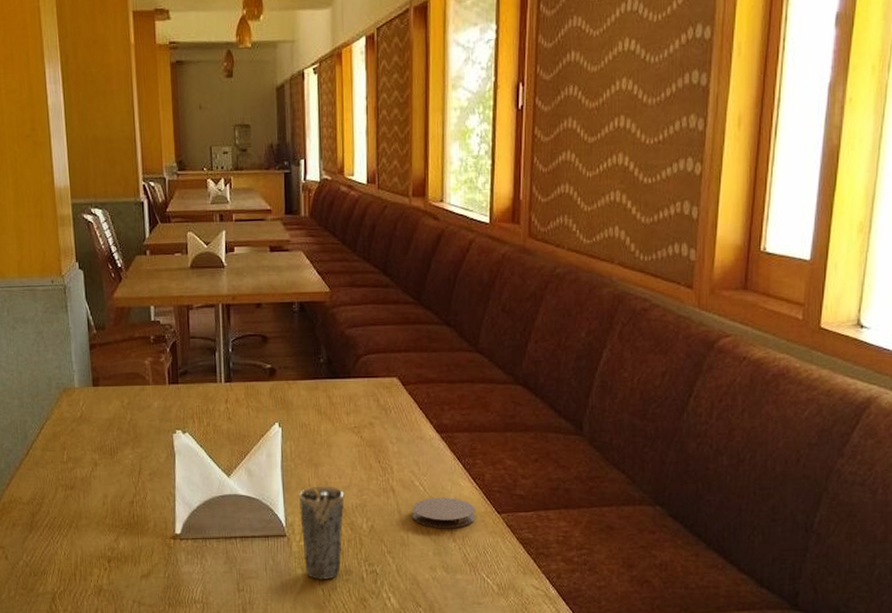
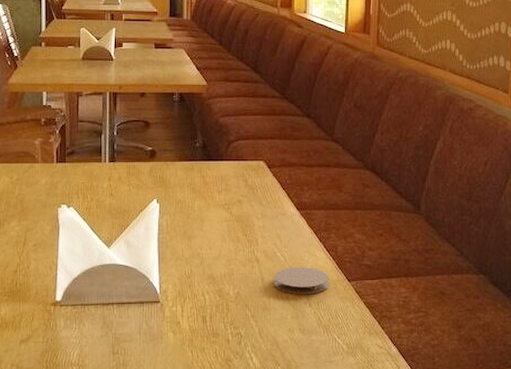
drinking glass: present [299,486,345,580] -> none [173,256,214,342]

